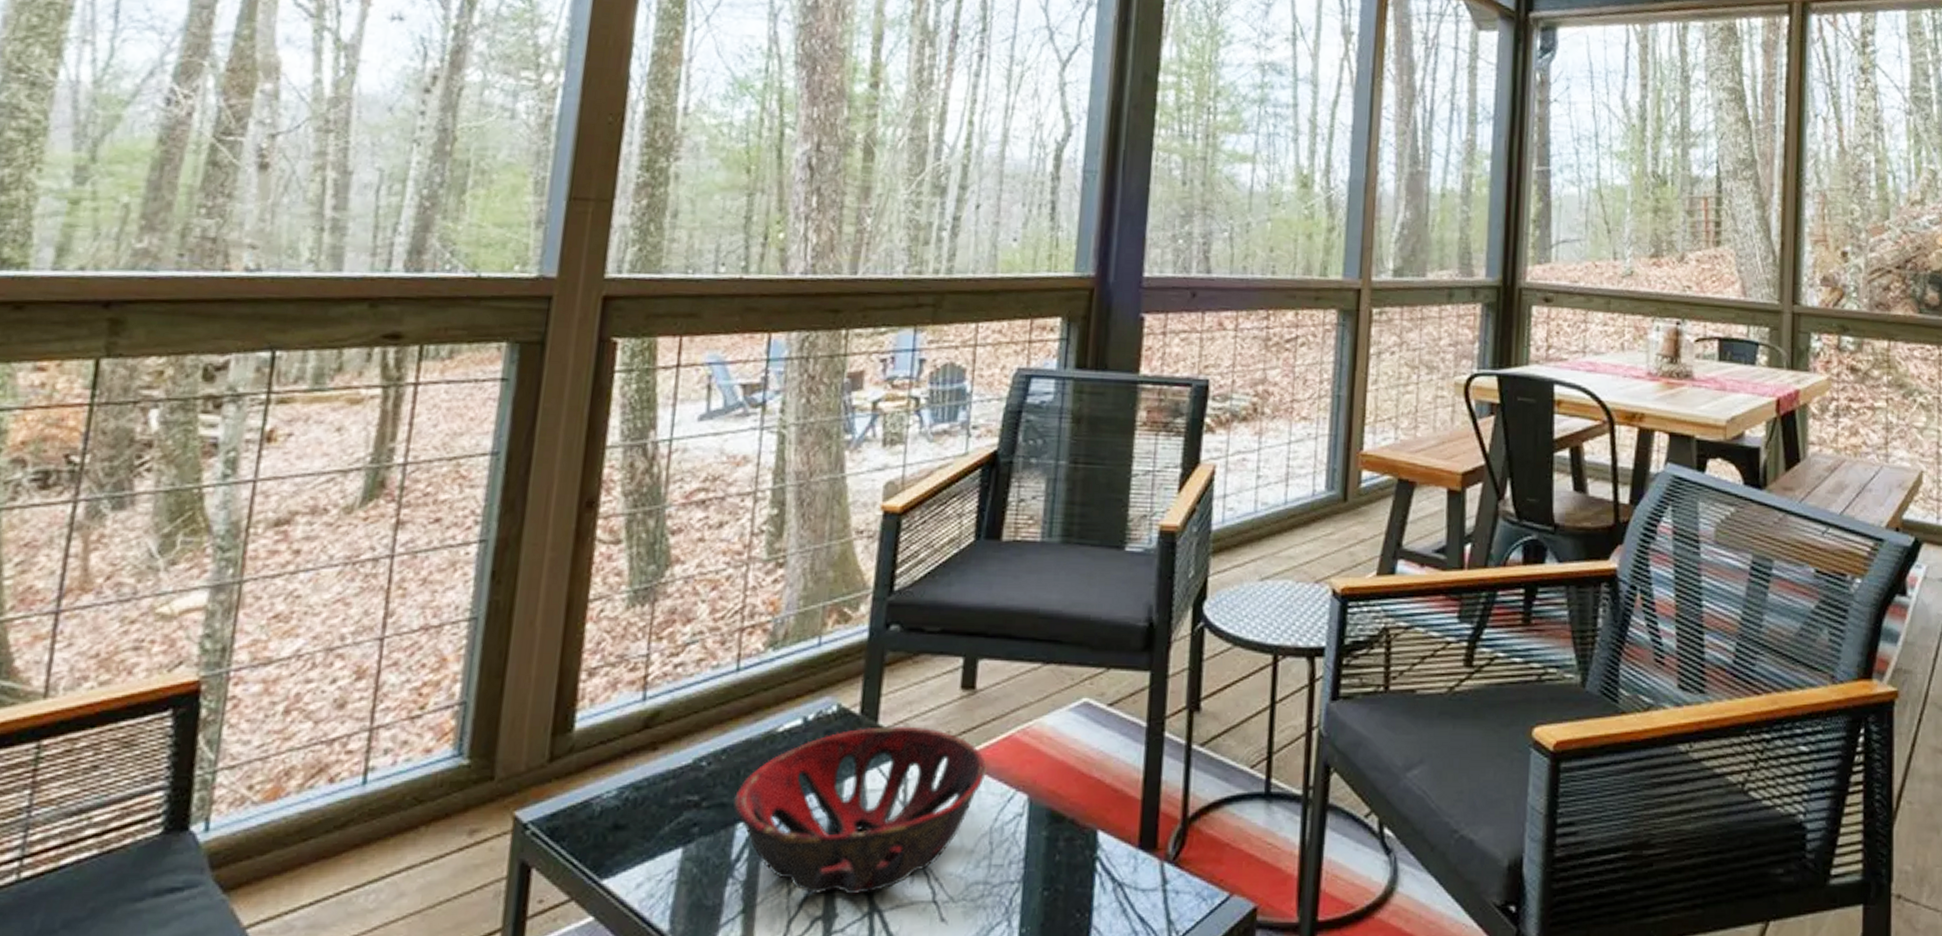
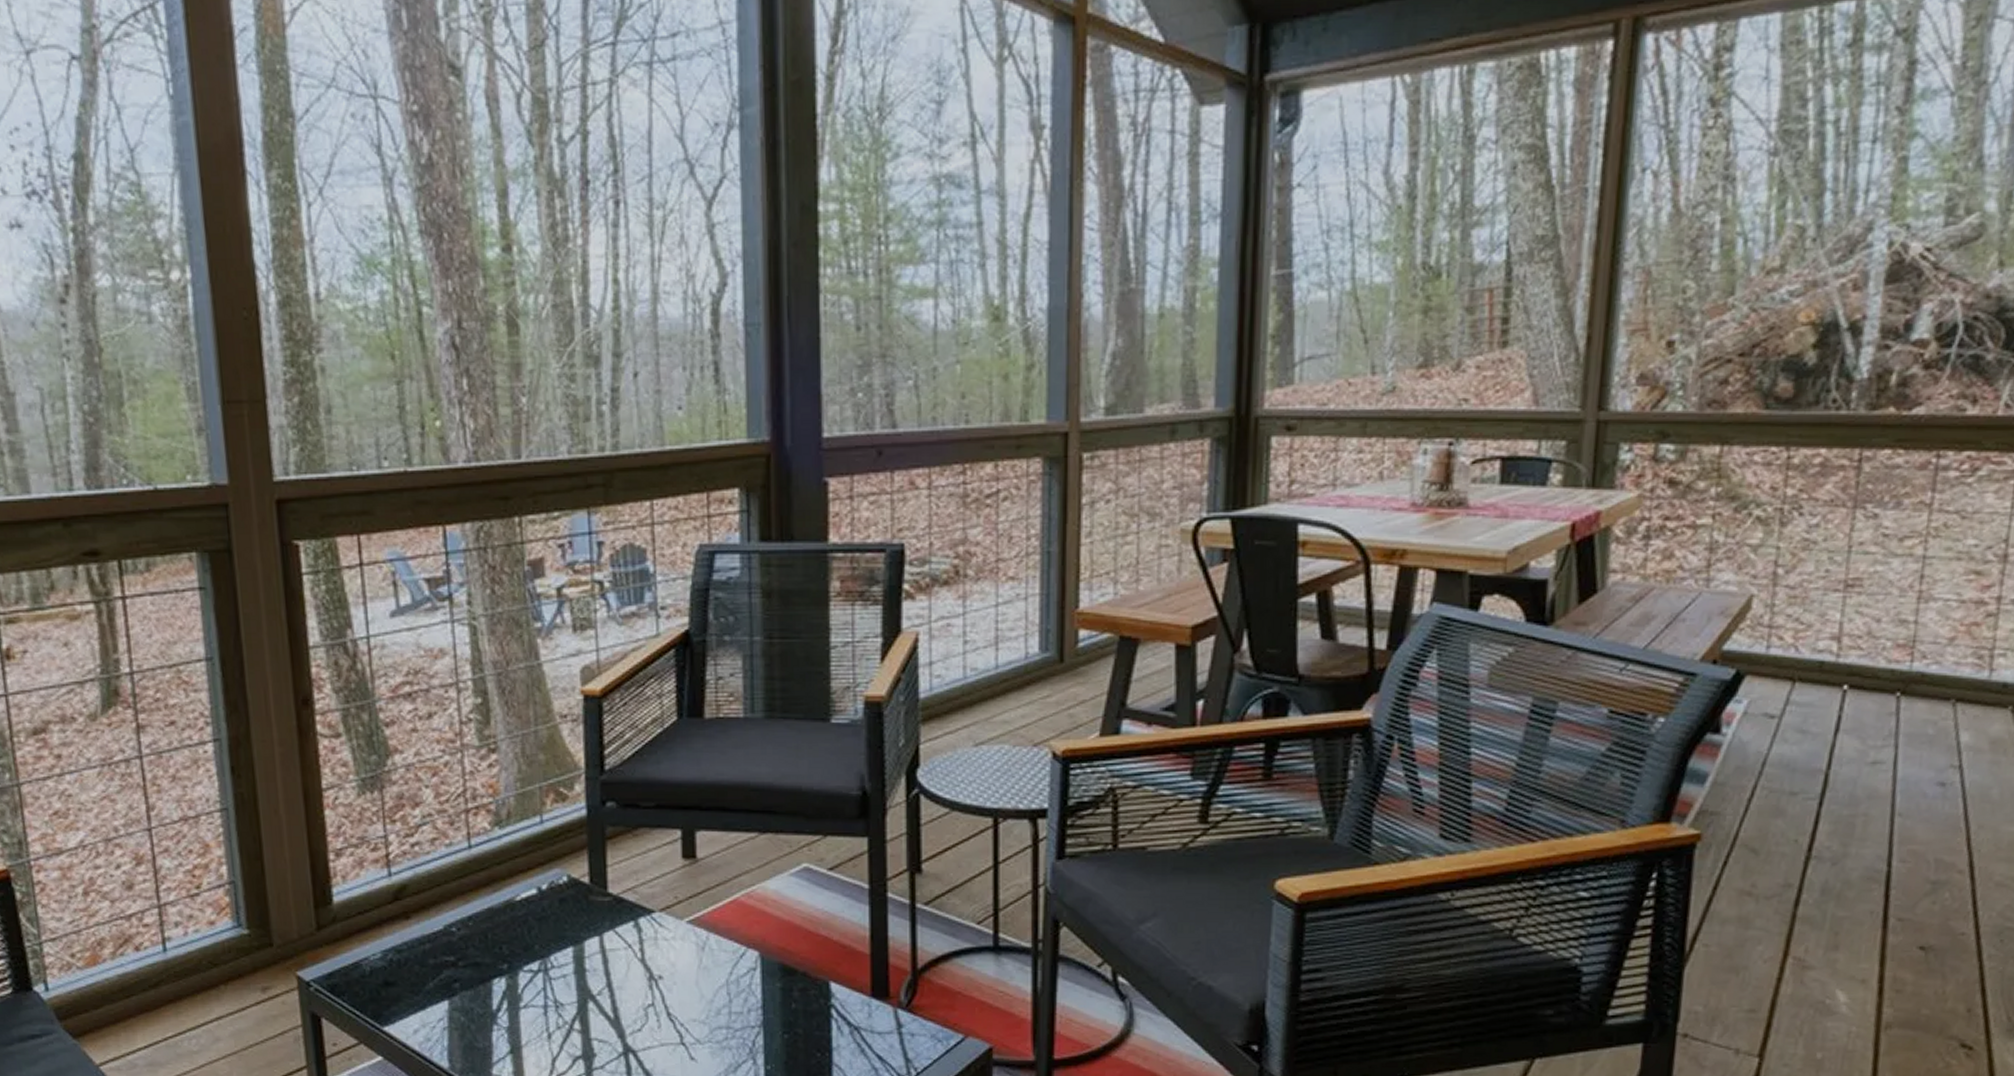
decorative bowl: present [732,725,987,896] -> none [485,893,716,1039]

